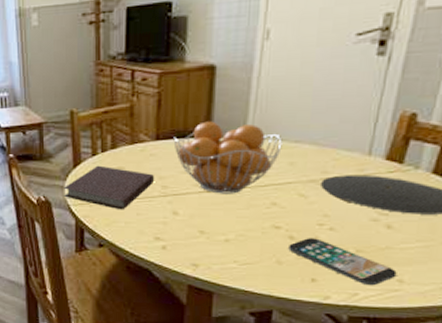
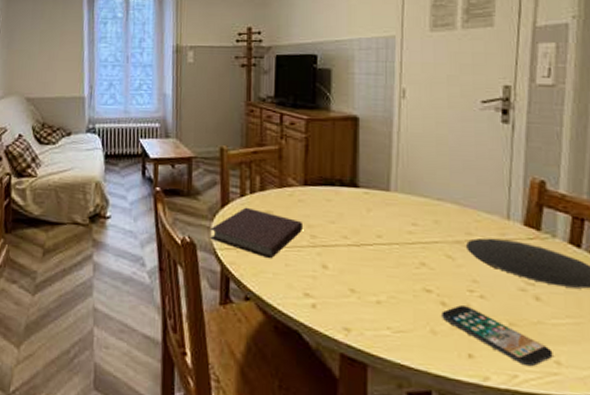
fruit basket: present [173,121,283,194] -> none [321,171,426,250]

